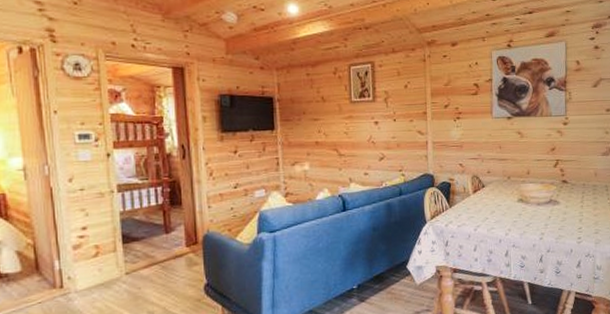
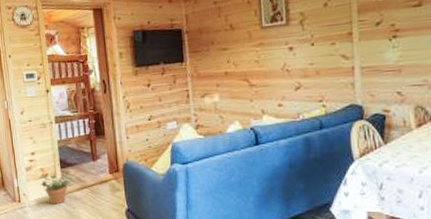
potted plant: none [94,246,139,287] -> present [41,171,73,205]

